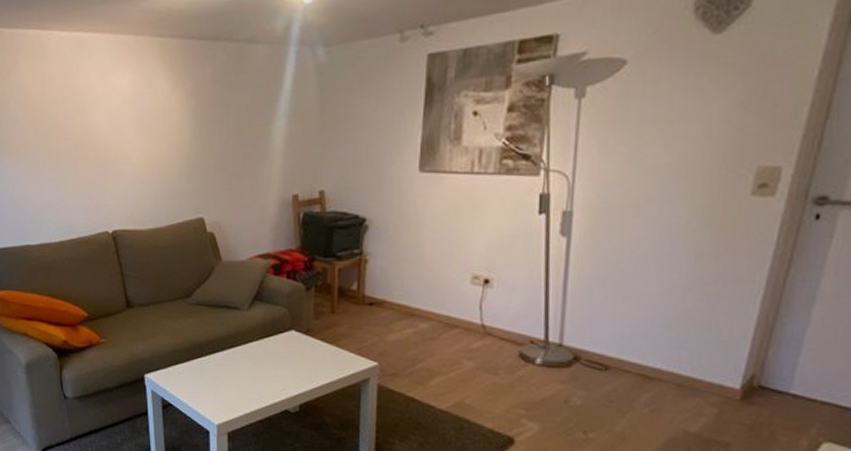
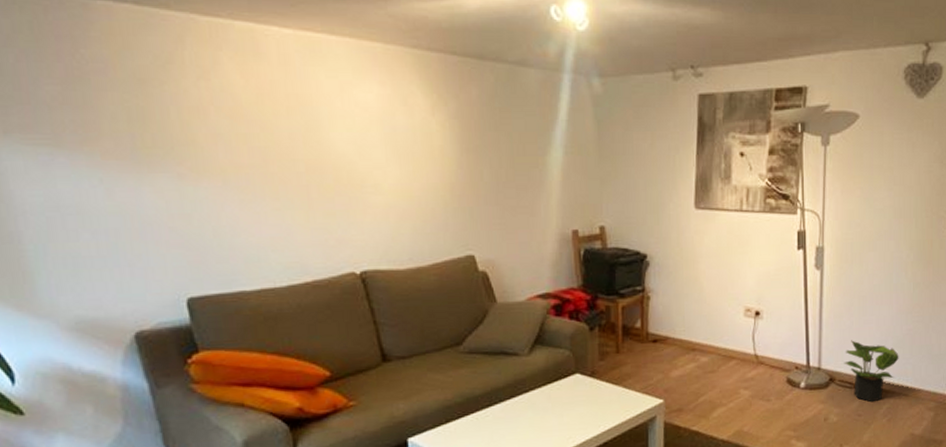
potted plant: none [593,316,670,389] -> present [844,340,899,403]

